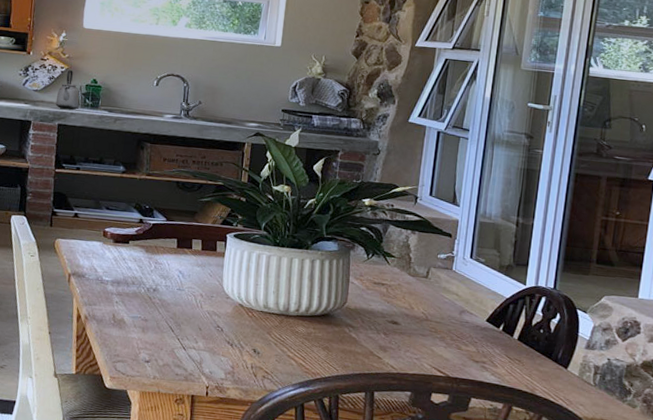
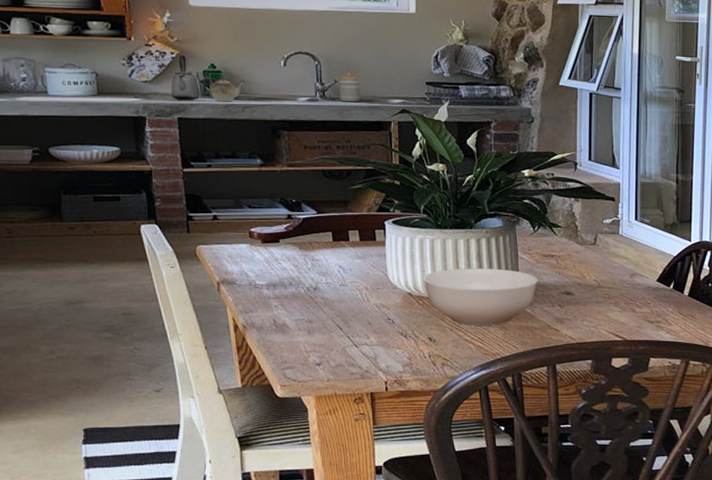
teapot: none [83,90,122,114] -> present [202,75,247,102]
jar: none [201,95,222,123] -> present [338,72,360,102]
bowl: none [255,285,366,346] -> present [423,268,538,326]

